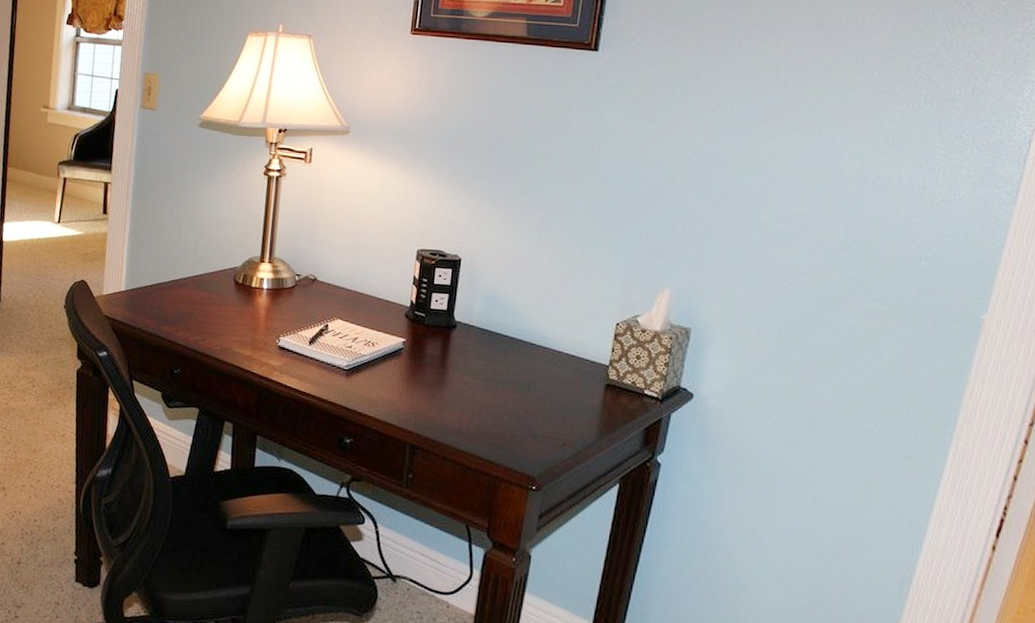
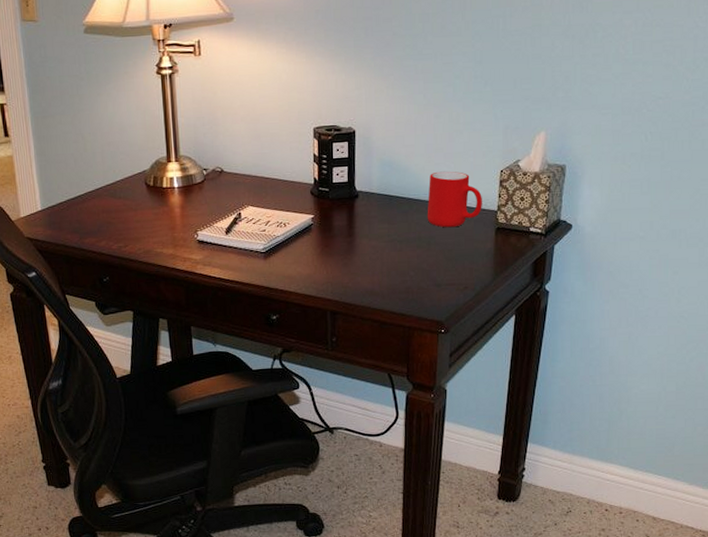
cup: none [529,314,593,376] -> present [427,171,482,228]

